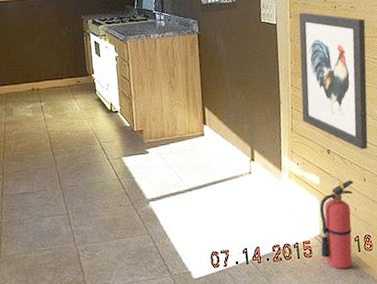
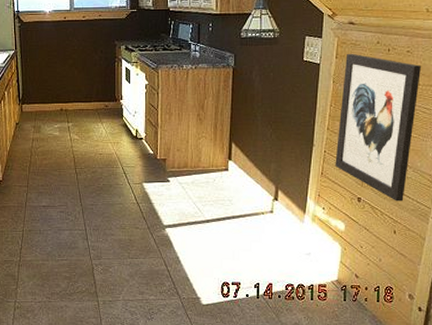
fire extinguisher: present [319,180,354,269] -> none [336,230,382,316]

